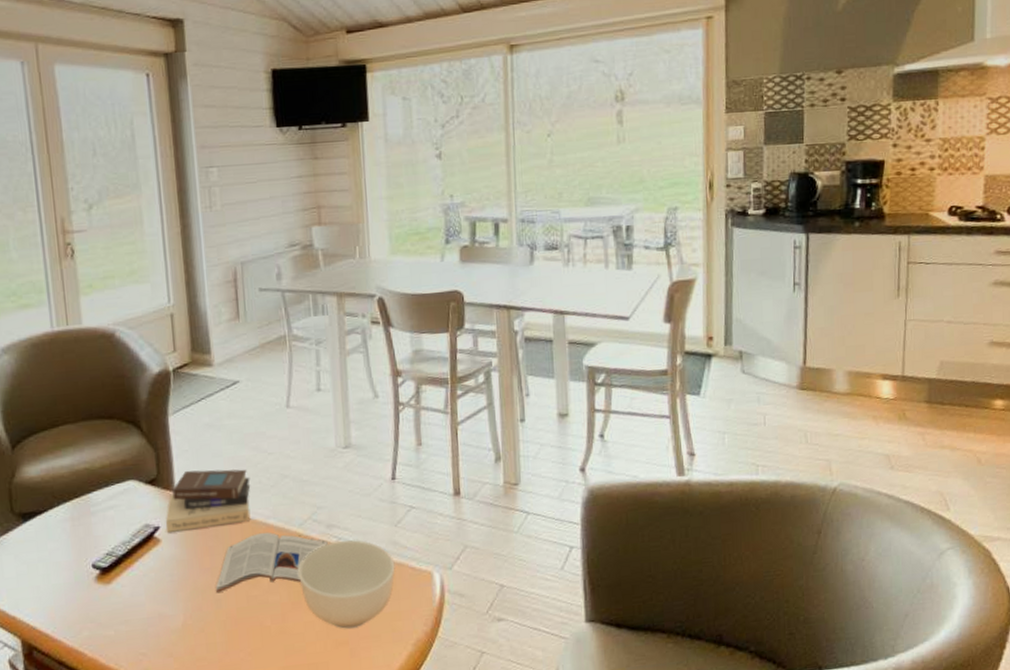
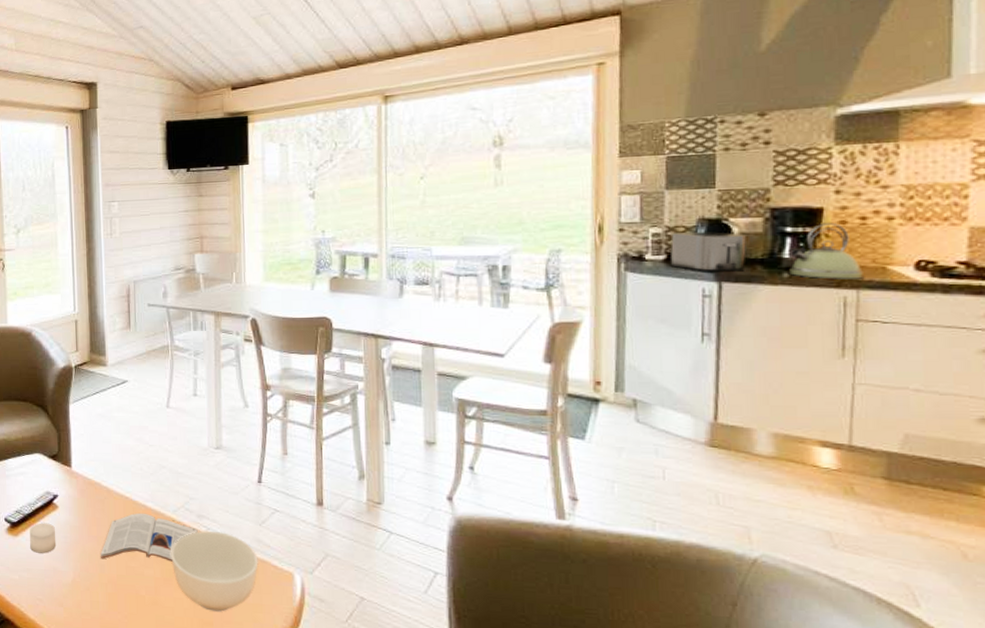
candle: none [125,561,160,600] -> present [30,522,56,553]
books: present [166,469,251,532] -> none [63,451,134,502]
toaster: none [768,185,828,225] -> present [670,231,748,272]
kettle: none [859,173,913,227] -> present [788,222,863,280]

